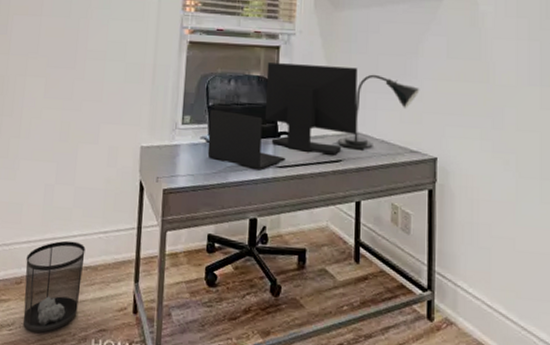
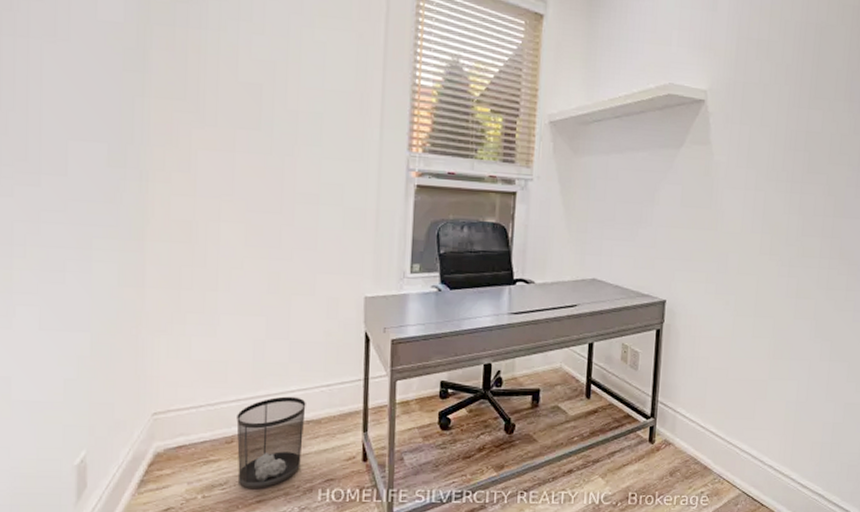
laptop: present [207,109,286,170] -> none [439,257,522,317]
computer monitor: present [265,62,358,155] -> none [500,209,595,301]
desk lamp: present [337,74,420,150] -> none [572,221,654,295]

